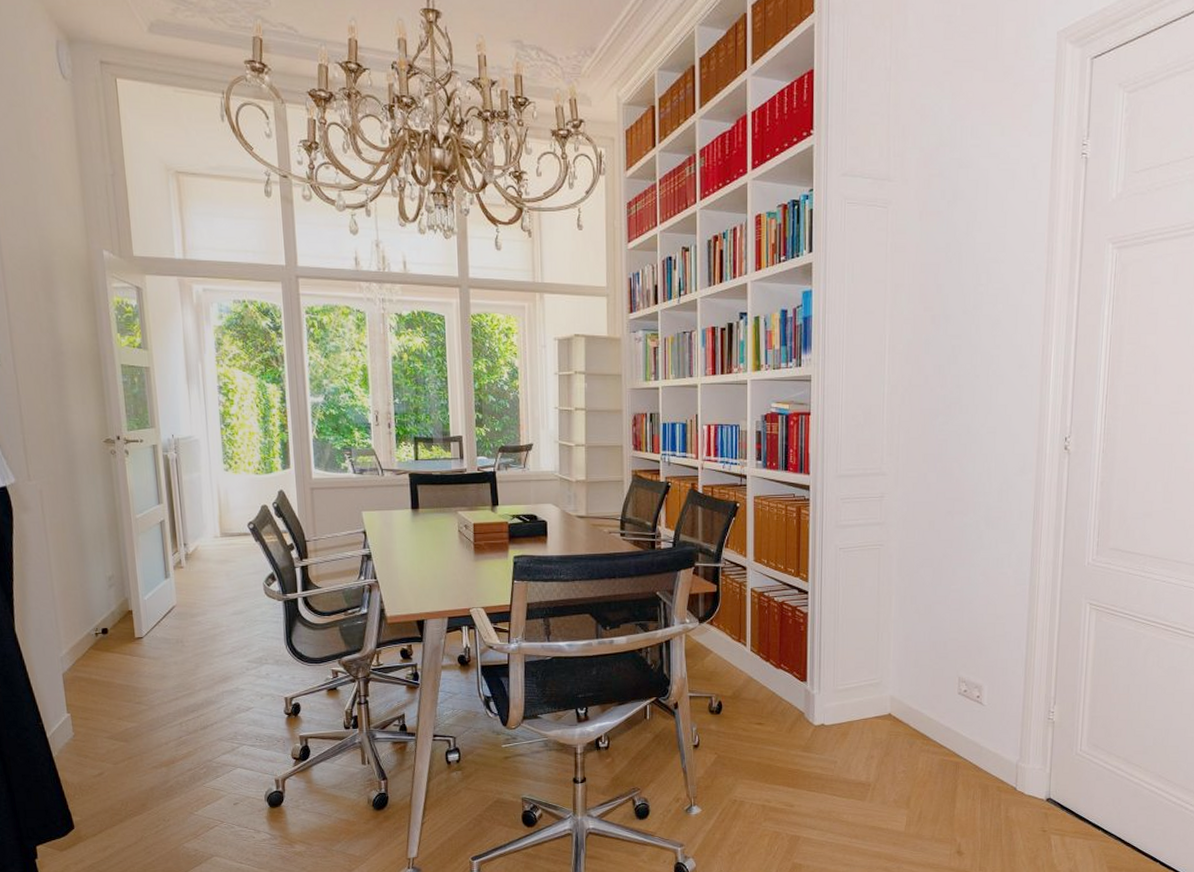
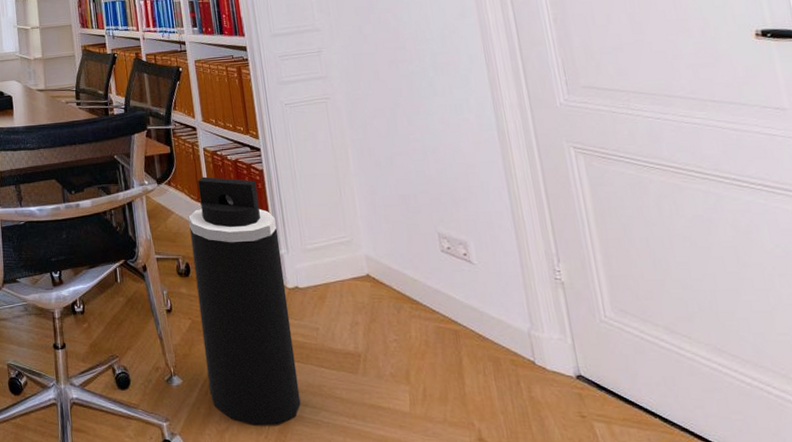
trash can: none [726,617,813,847] -> present [188,176,301,426]

